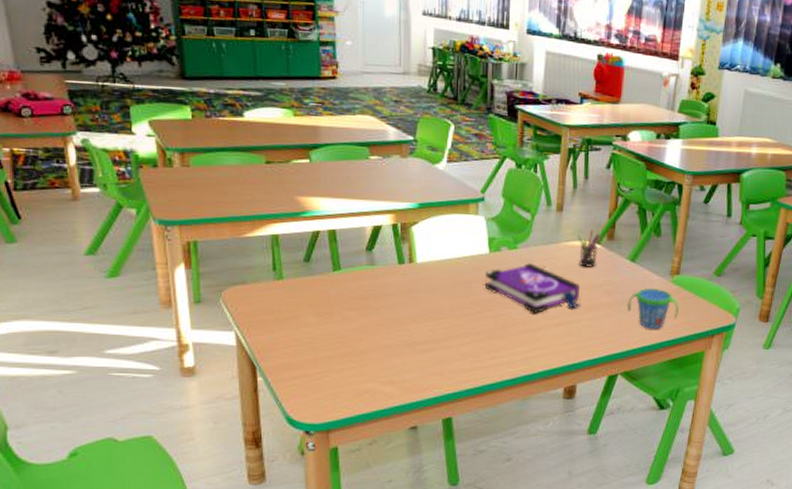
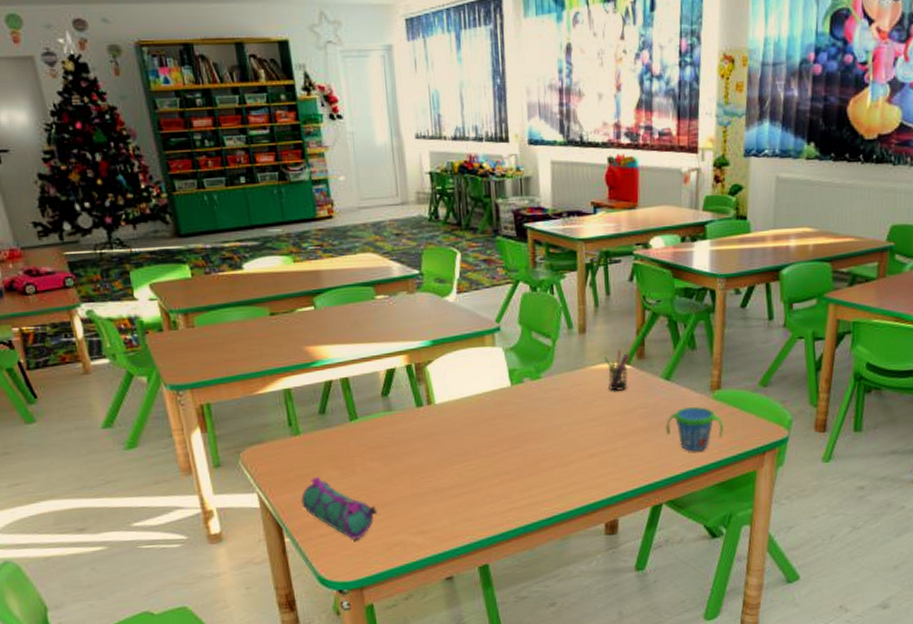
pencil case: none [278,320,350,384] -> present [301,476,377,540]
board game: present [485,263,581,313] -> none [509,392,615,446]

